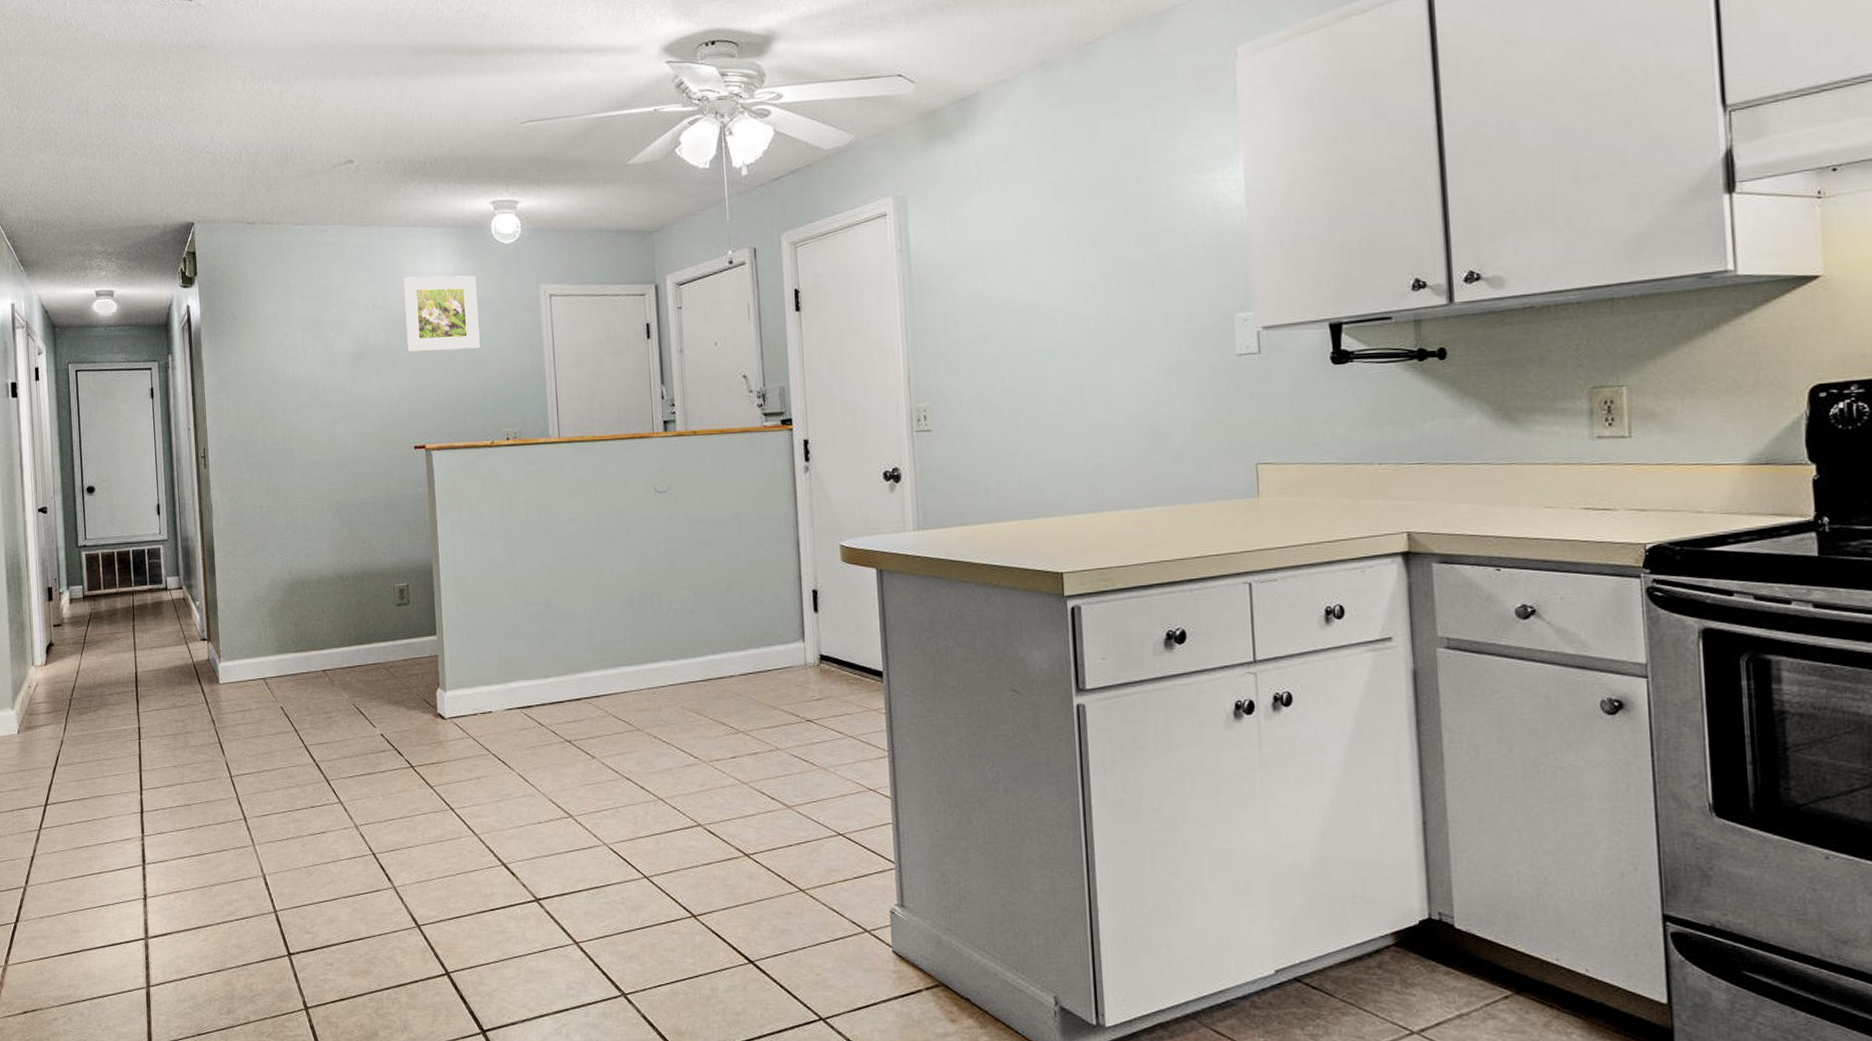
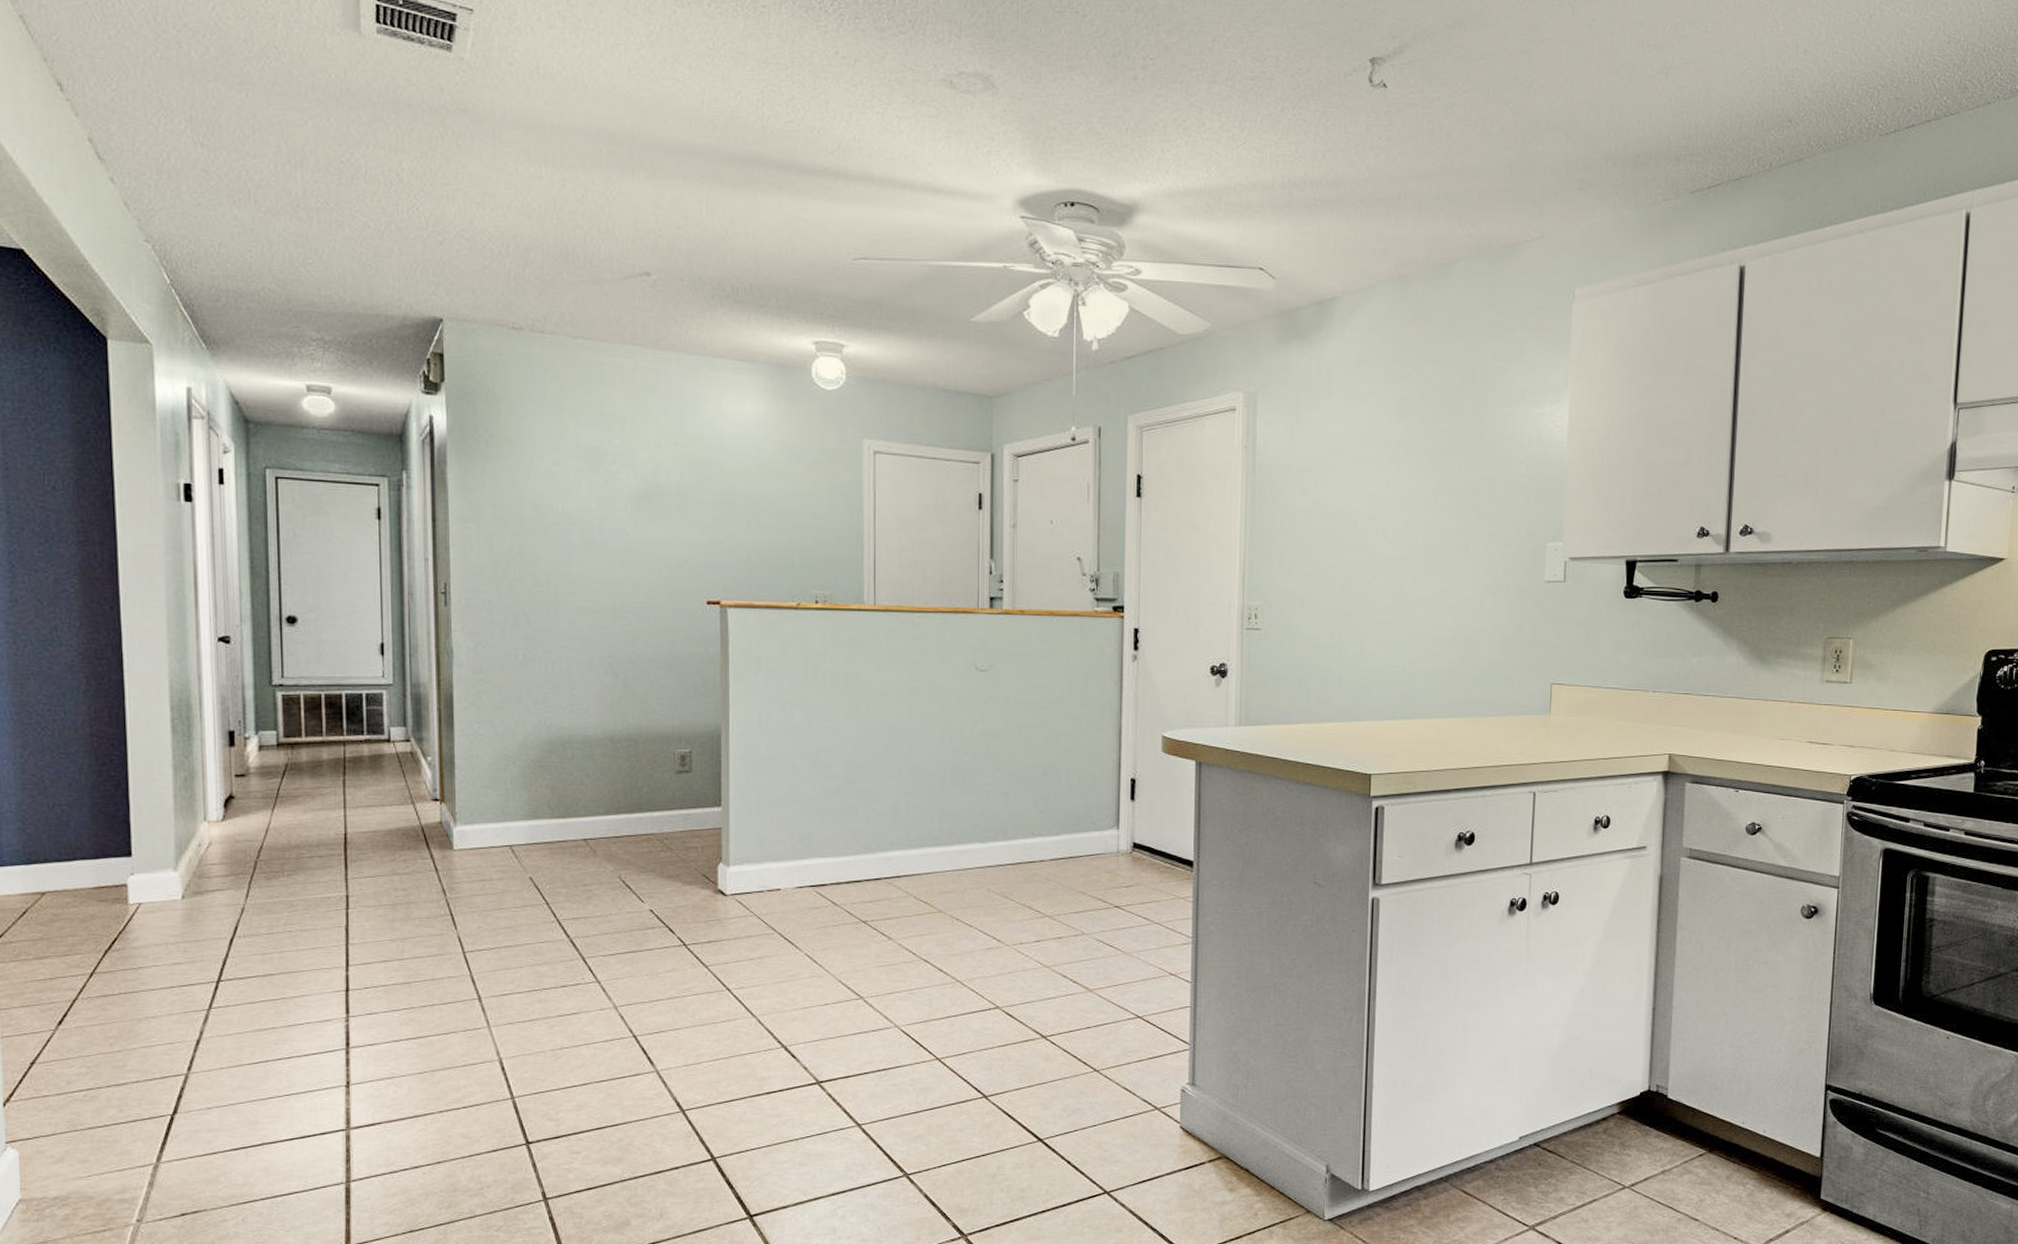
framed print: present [402,275,480,352] -> none [703,413,791,501]

